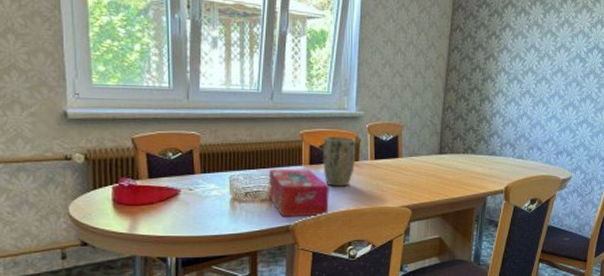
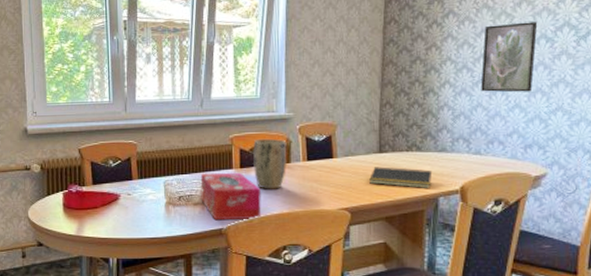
notepad: none [430,167,483,188] -> present [369,166,433,188]
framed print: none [527,42,575,105] -> present [480,21,538,93]

